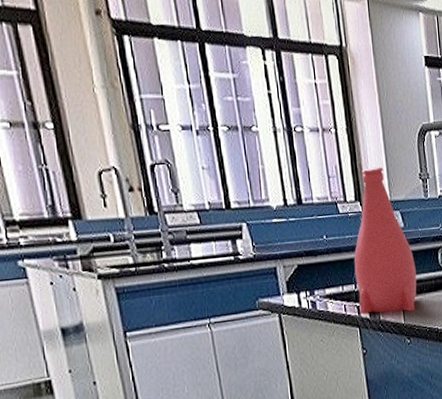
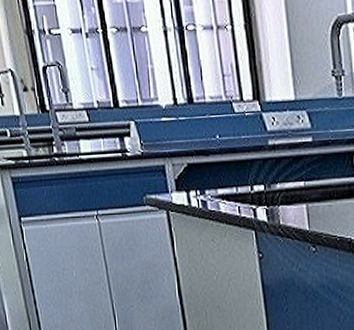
bottle: present [354,167,417,314] -> none [250,64,326,218]

